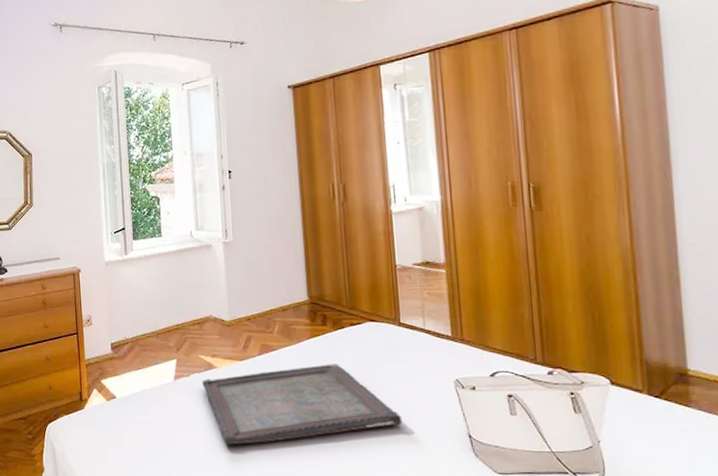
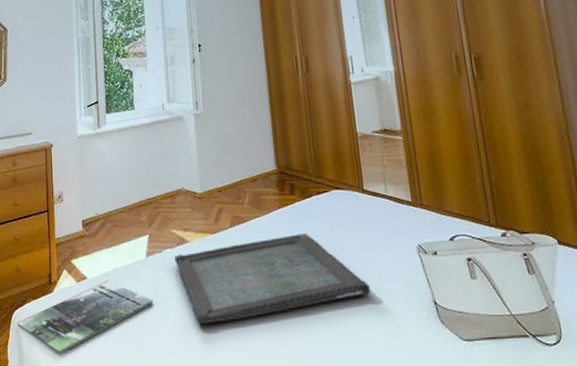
magazine: none [51,400,181,465] -> present [17,280,154,355]

